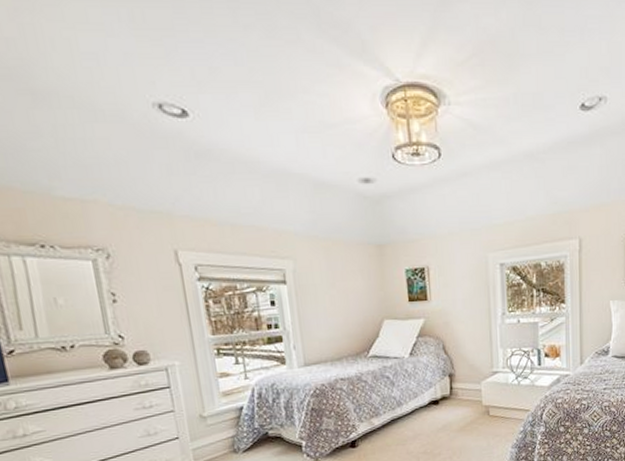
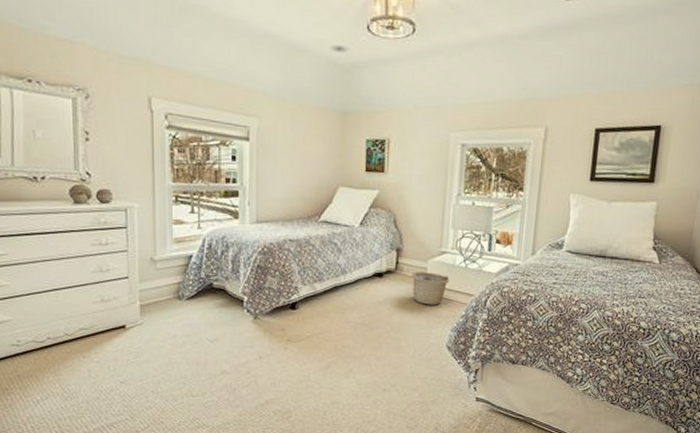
basket: none [466,393,505,426] -> present [411,272,450,305]

